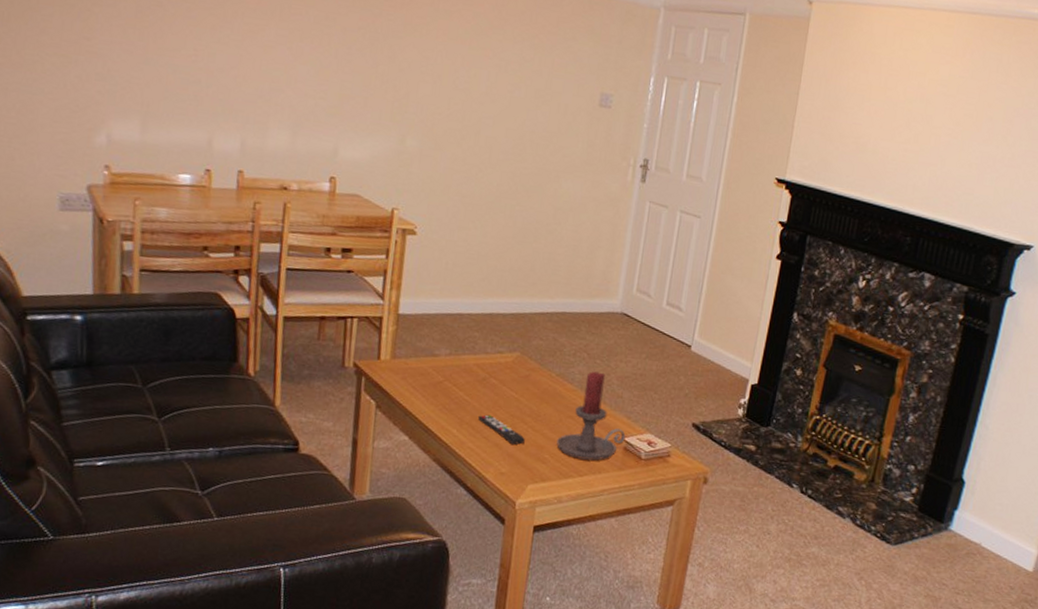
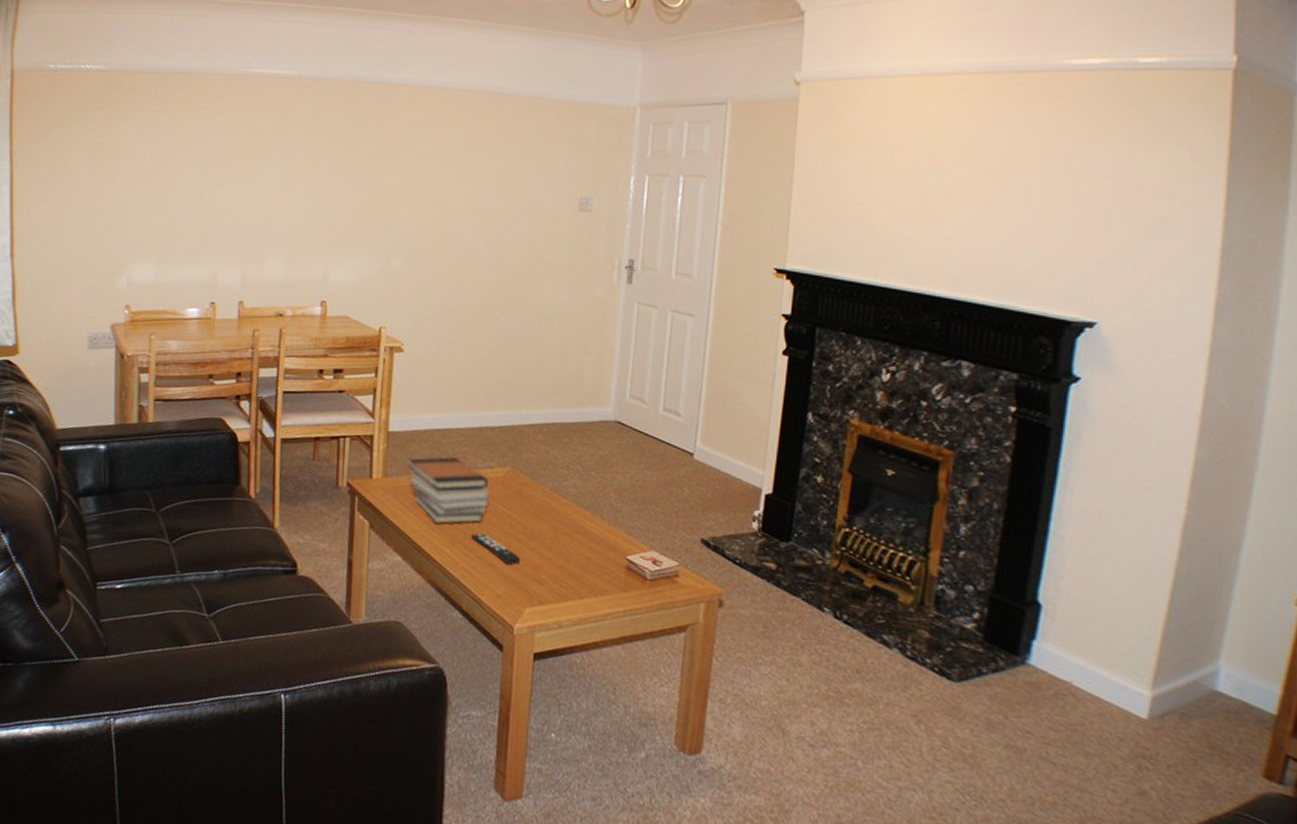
book stack: none [417,340,499,406] -> present [408,456,490,525]
candle holder: present [556,371,626,461] -> none [554,484,628,582]

